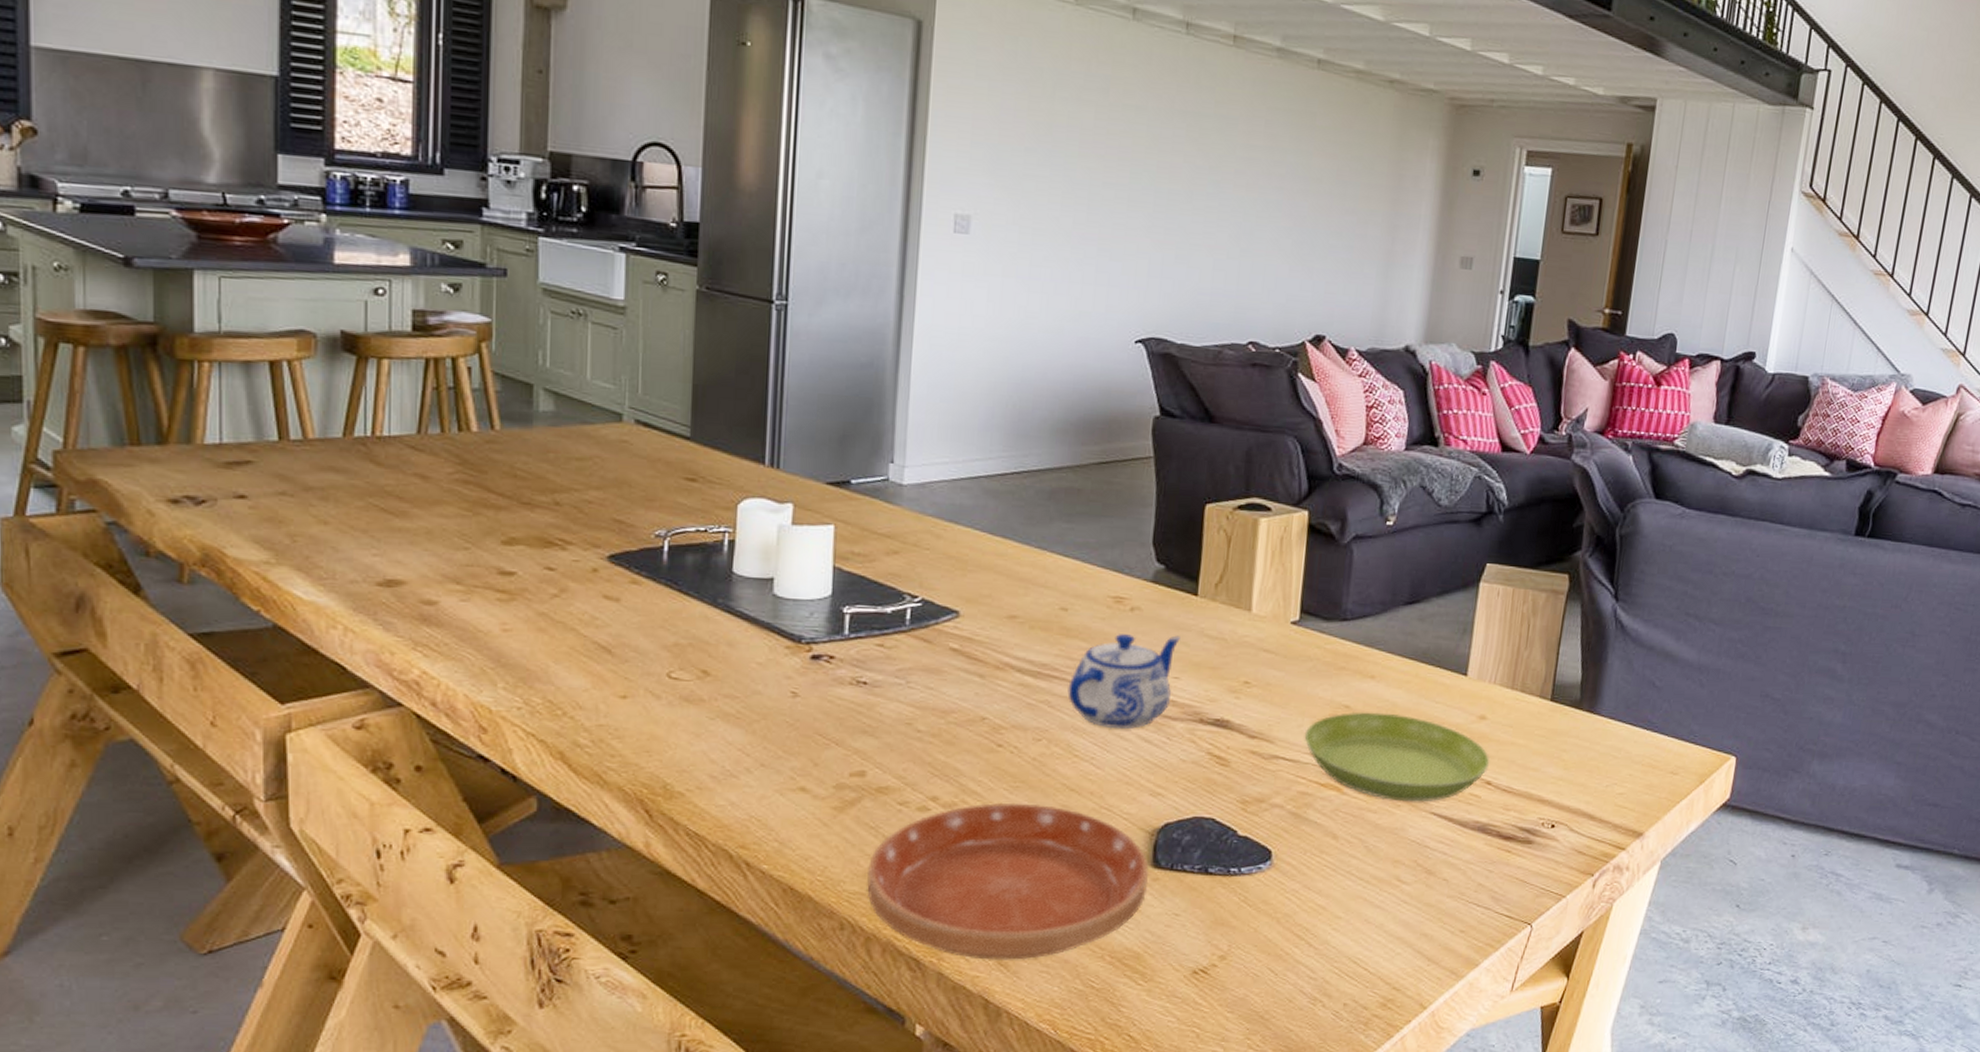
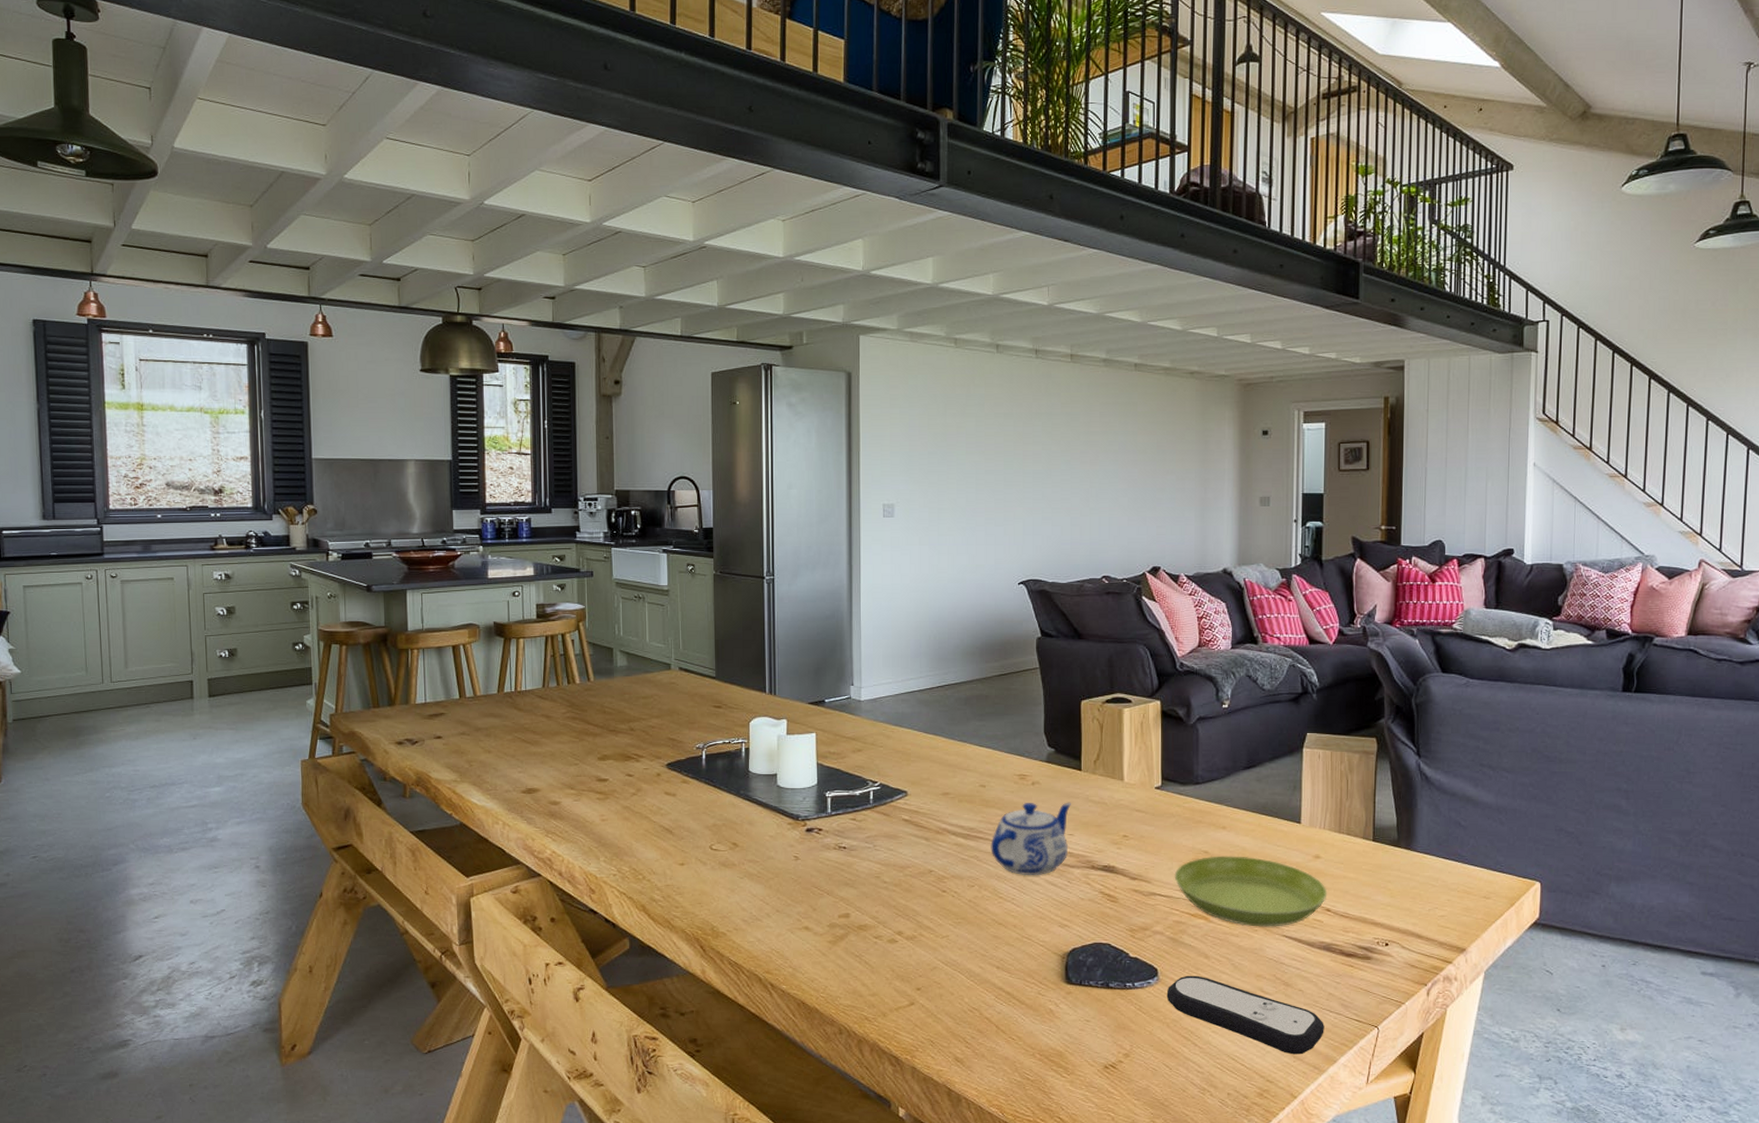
saucer: present [866,802,1149,960] -> none [855,935,1064,1057]
remote control: none [1279,859,1469,957] -> present [1166,975,1324,1055]

